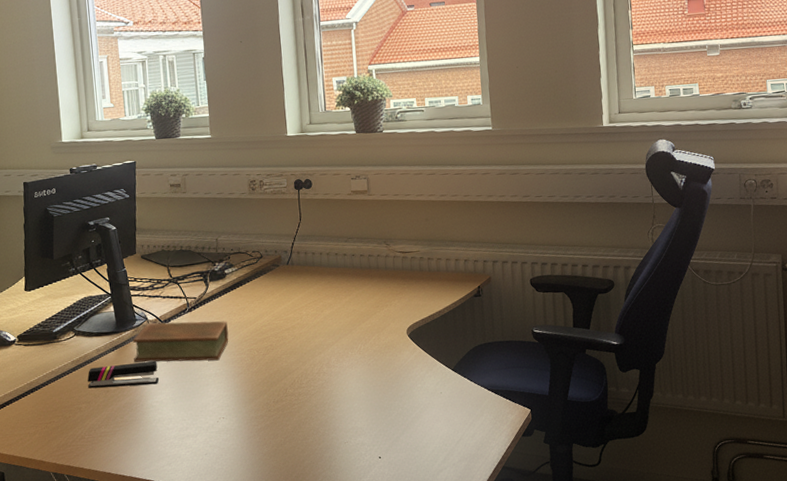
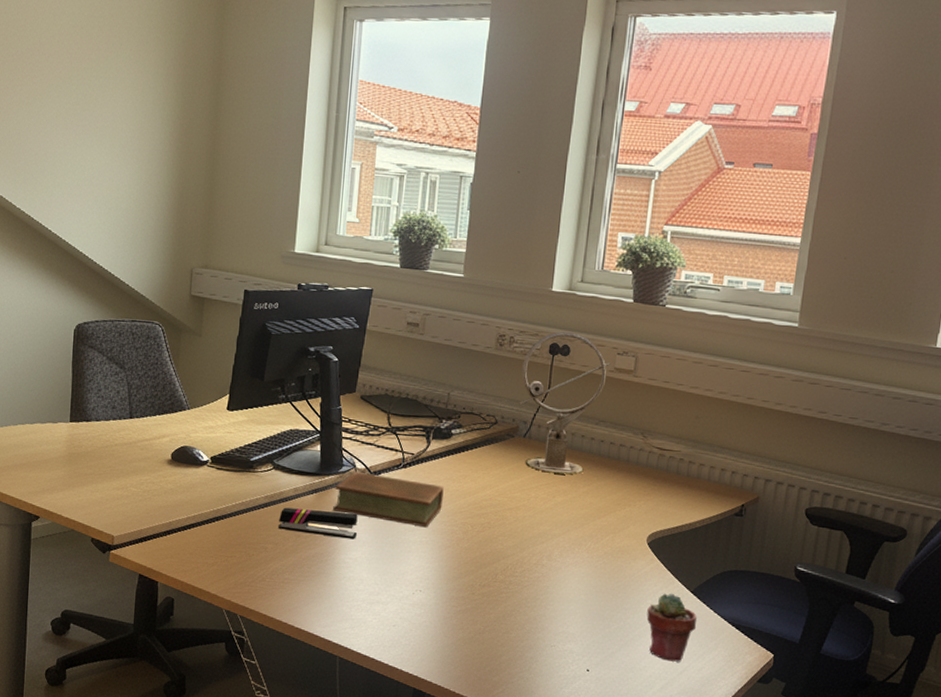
sundial: none [274,168,348,292] -> present [519,332,611,475]
potted succulent: none [419,375,463,434] -> present [646,593,698,662]

